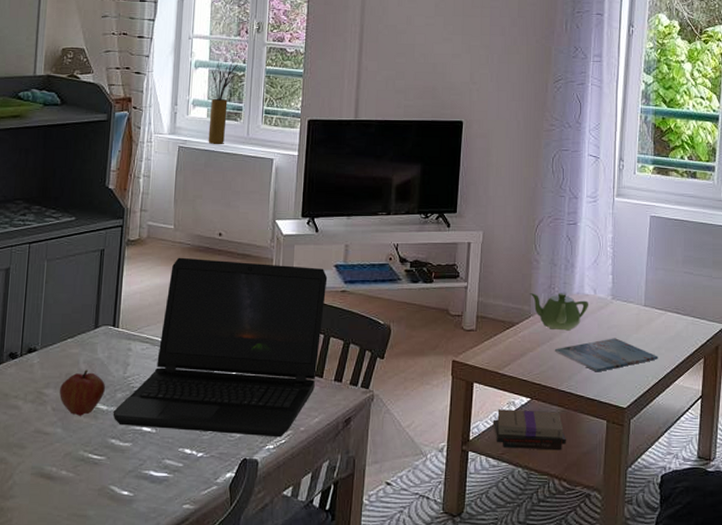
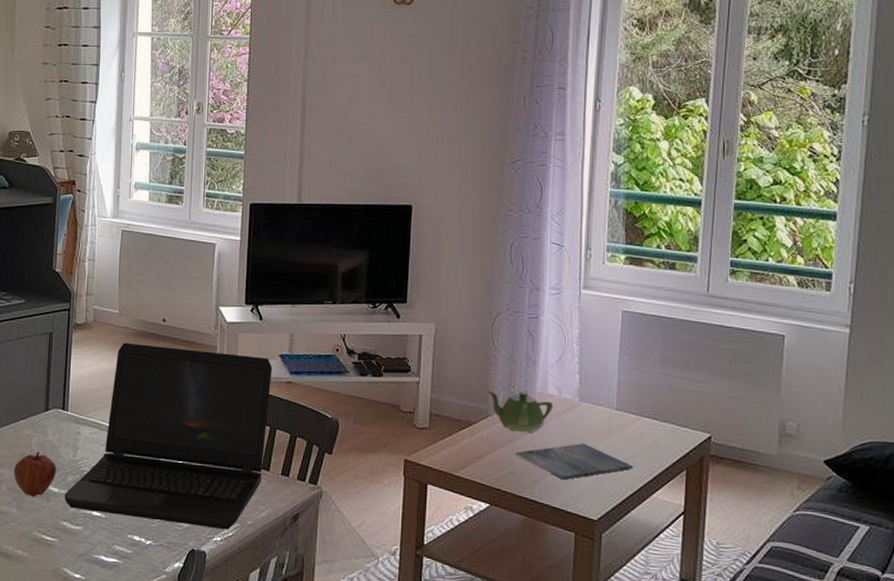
vase: present [208,60,238,145] -> none [150,142,178,229]
books: present [492,409,566,451] -> none [448,514,529,562]

